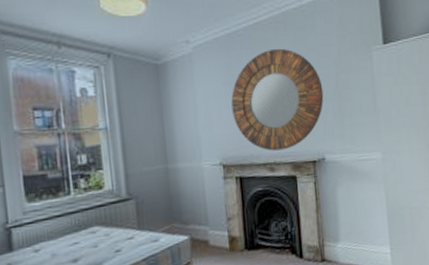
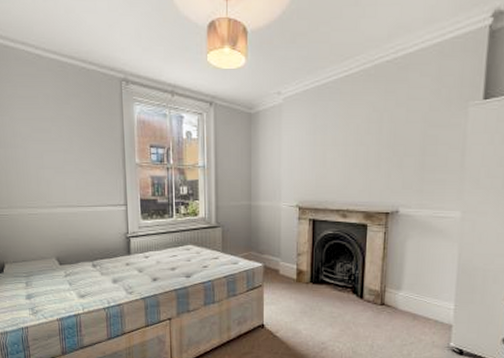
home mirror: present [231,48,324,151] -> none [313,101,407,199]

